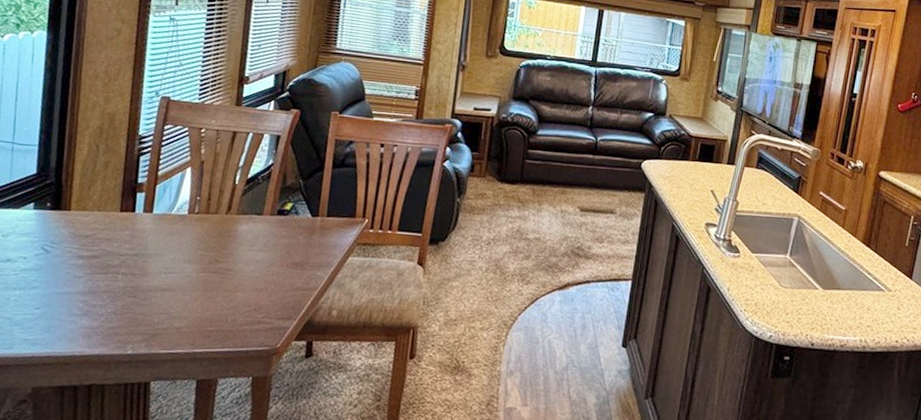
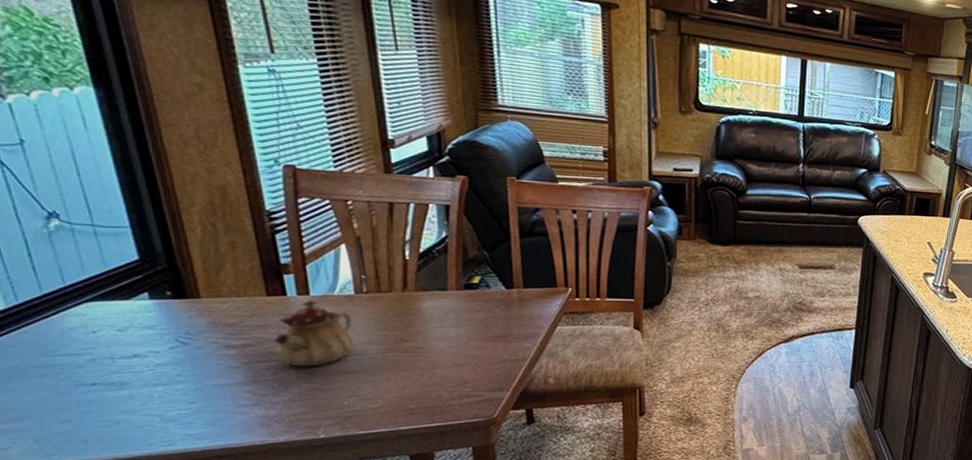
teapot: none [114,217,180,282] -> present [274,300,356,367]

